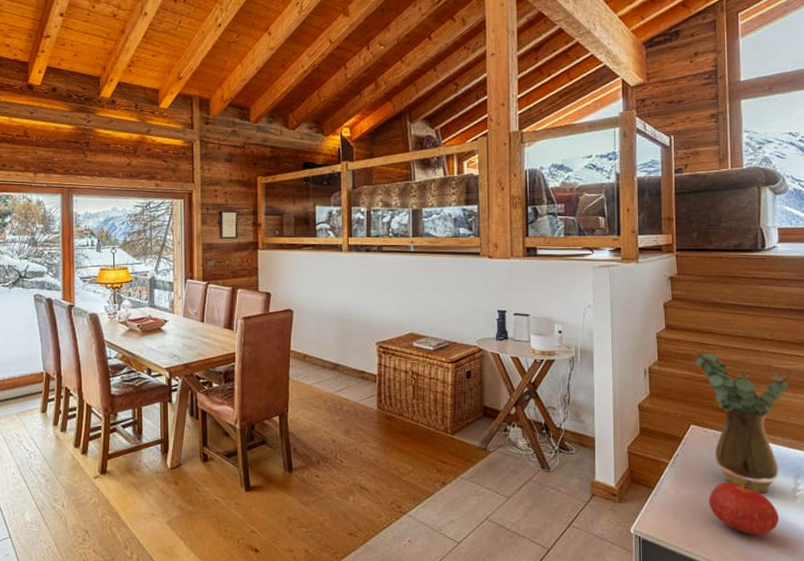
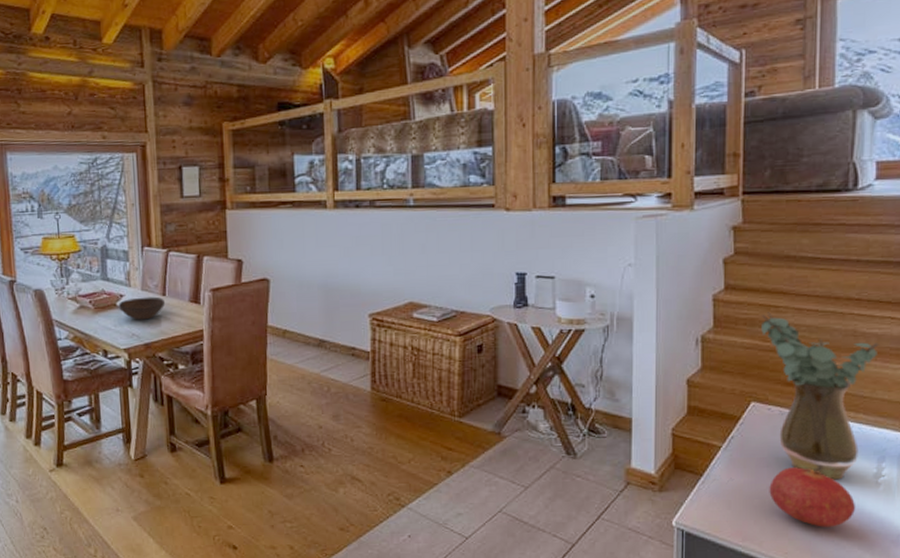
bowl: none [162,322,204,343] -> present [118,296,166,320]

